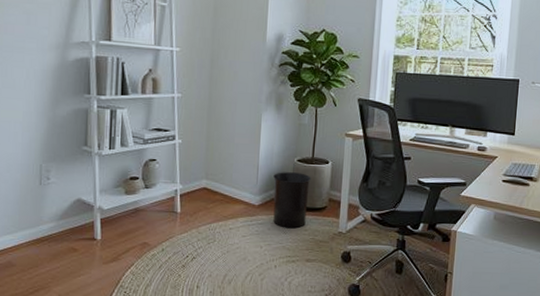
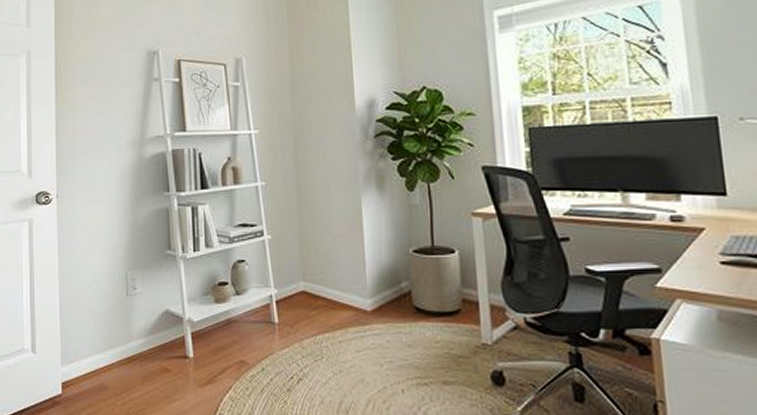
waste bin: present [273,172,311,229] -> none [385,267,435,340]

